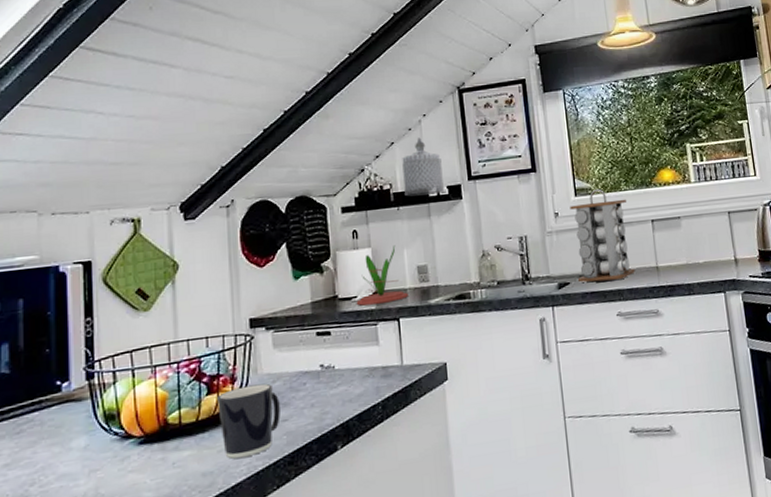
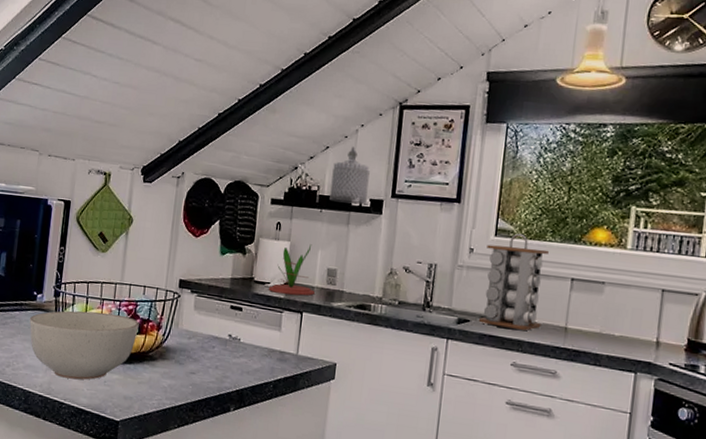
bowl: none [54,378,207,476] -> present [29,310,139,380]
mug: present [217,383,281,459] -> none [143,335,192,395]

